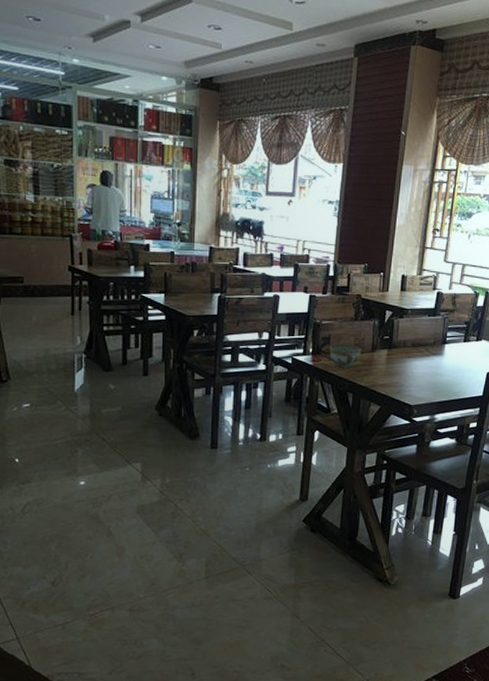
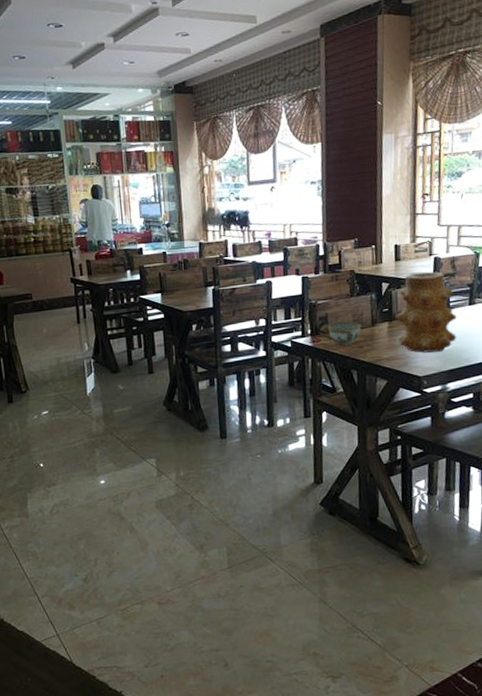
vase: none [394,304,451,383] -> present [394,271,457,353]

